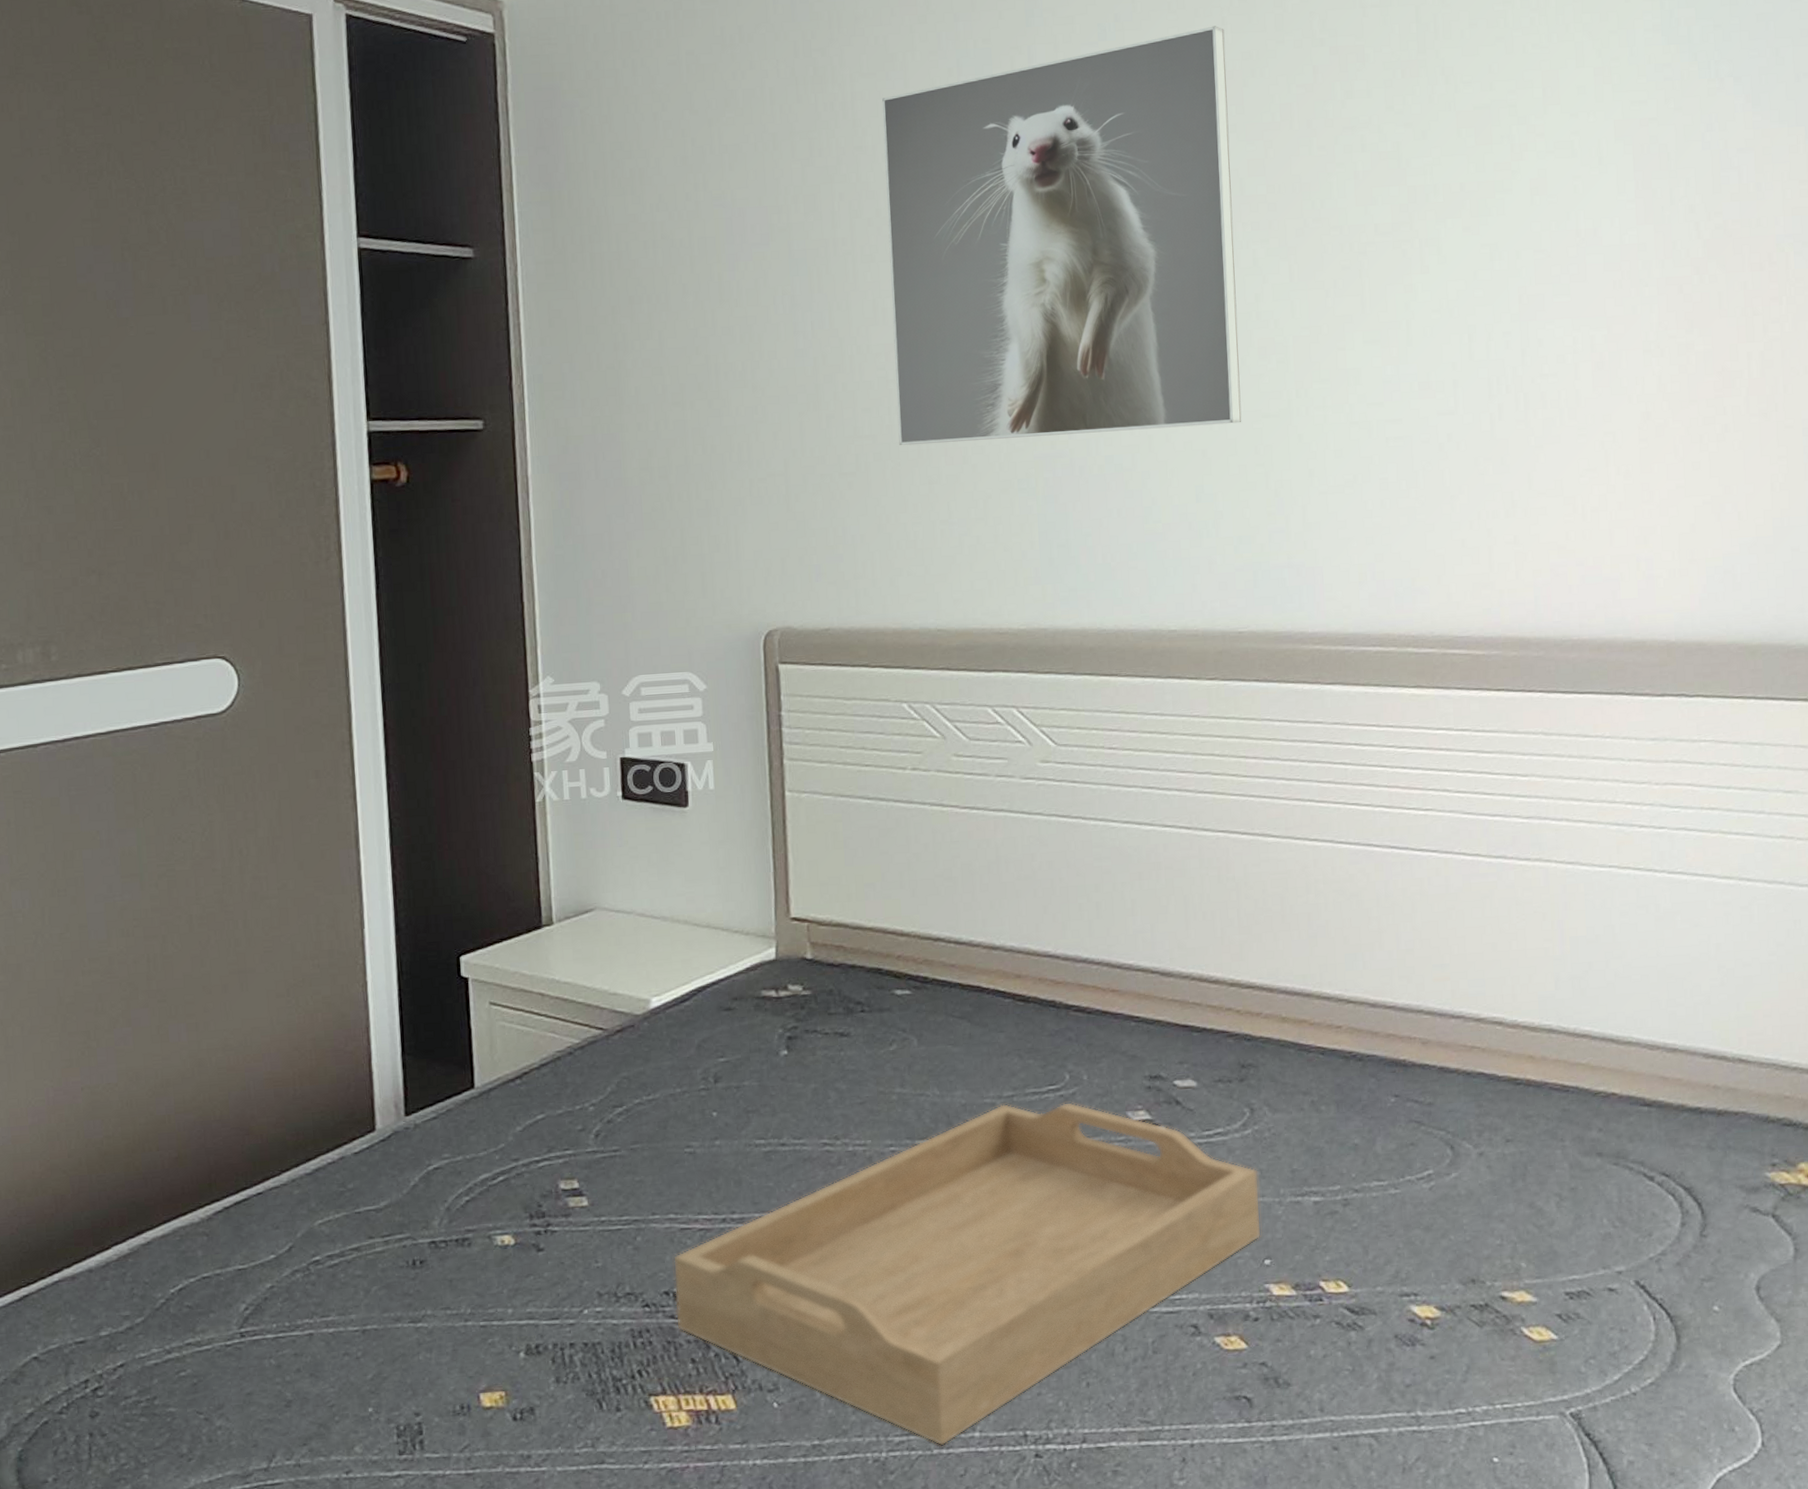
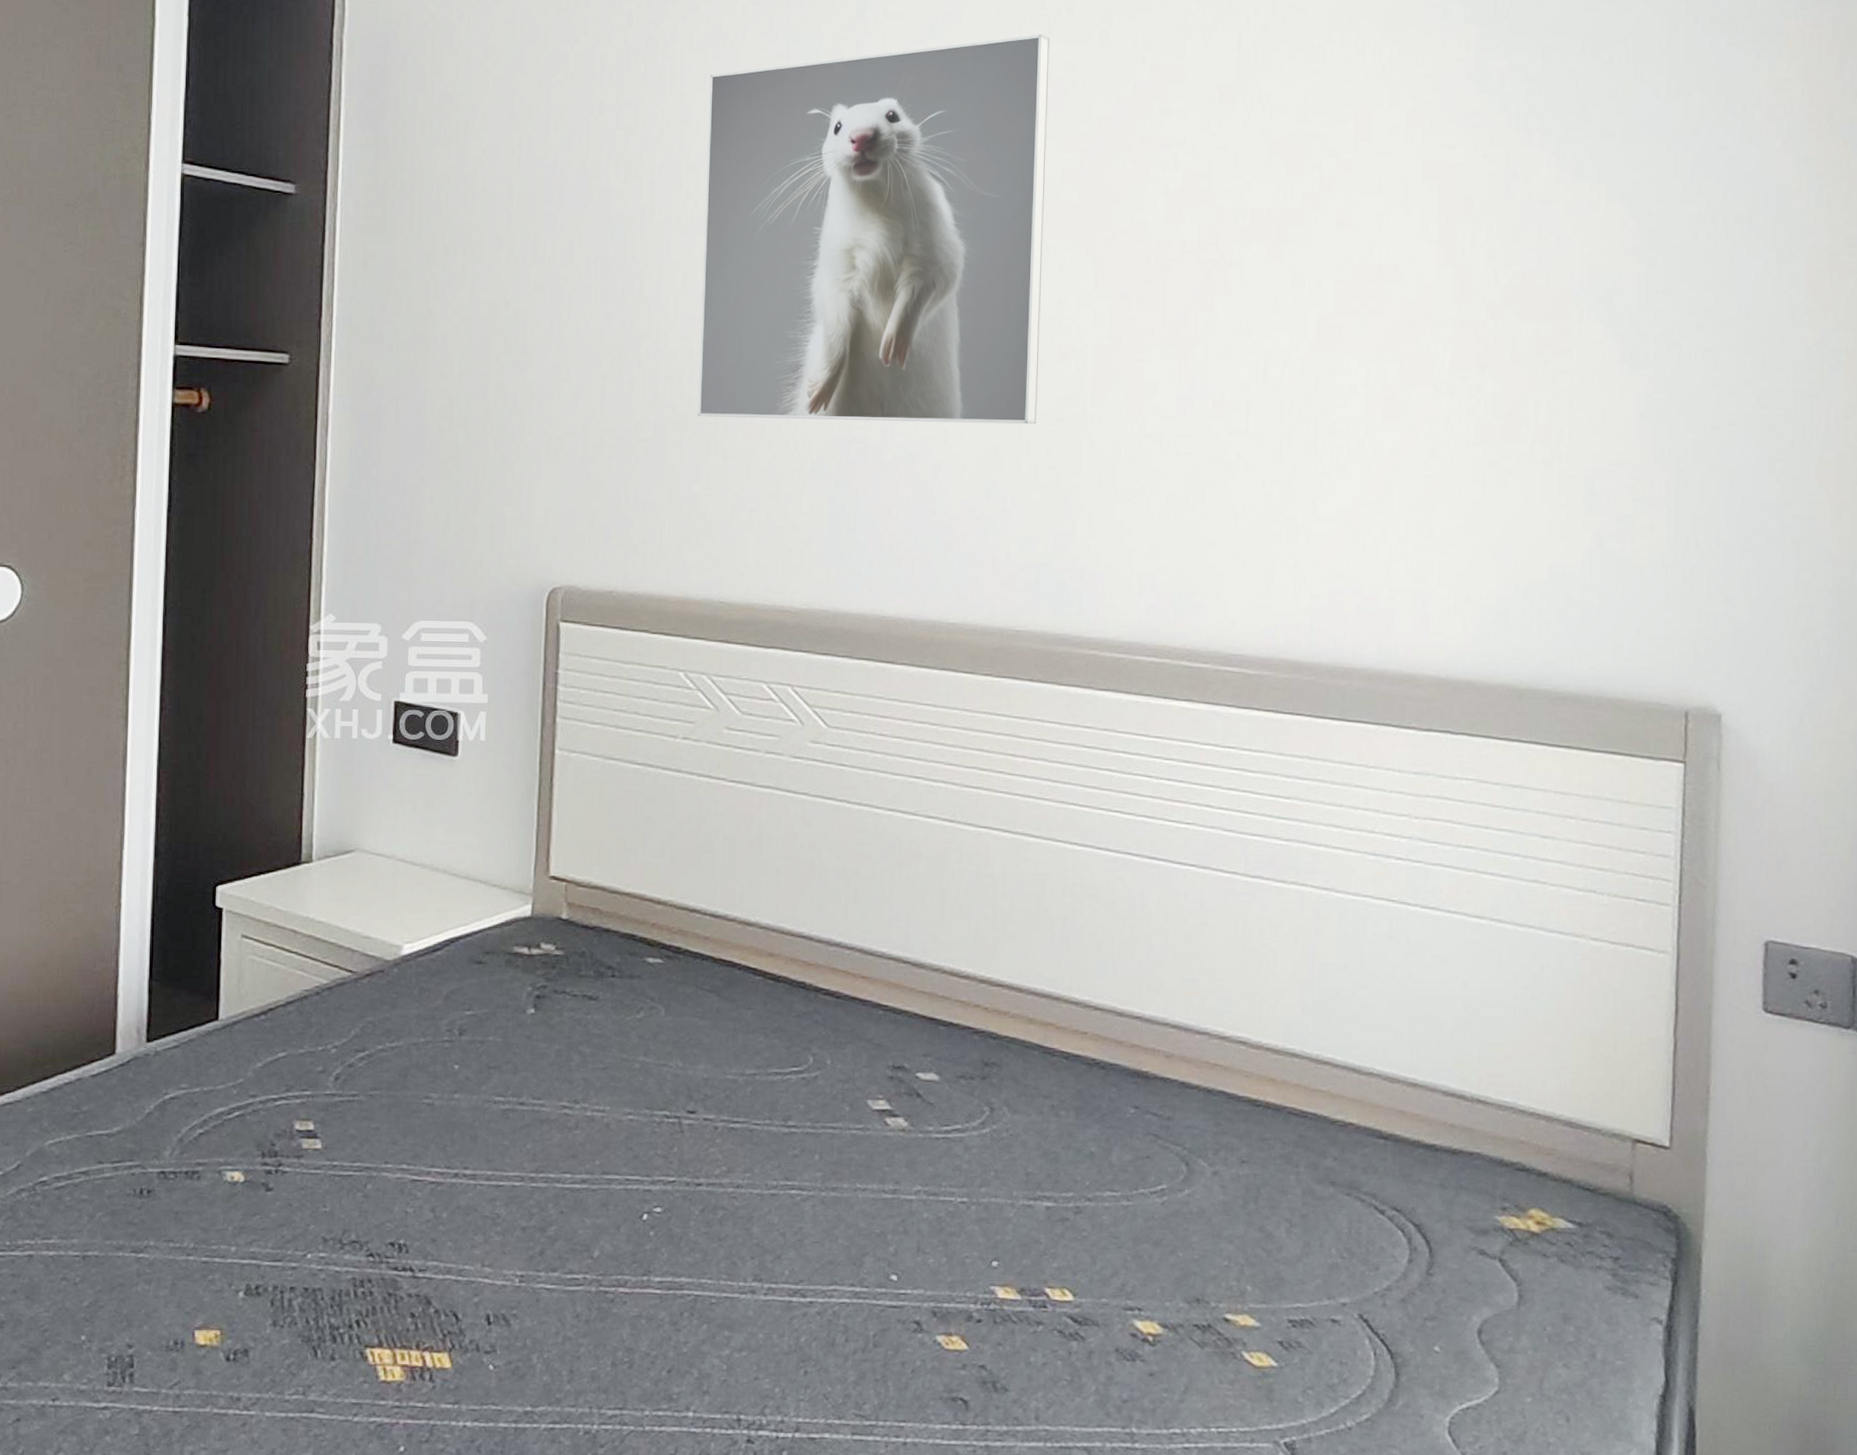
serving tray: present [672,1101,1262,1446] -> none [398,1081,993,1423]

